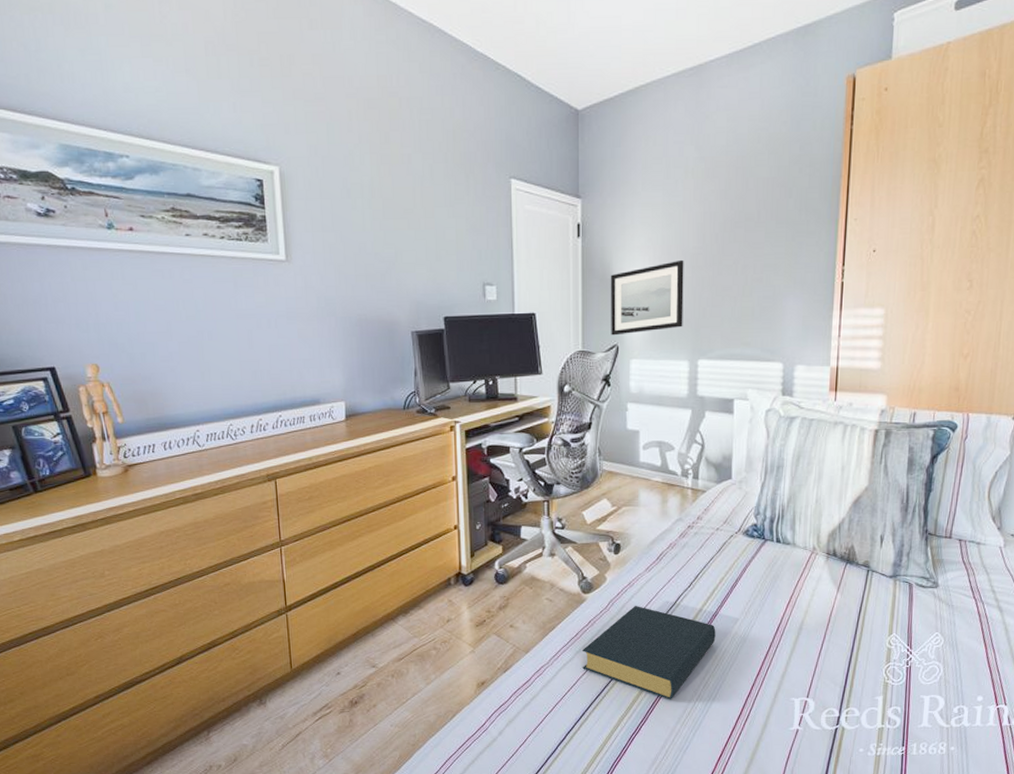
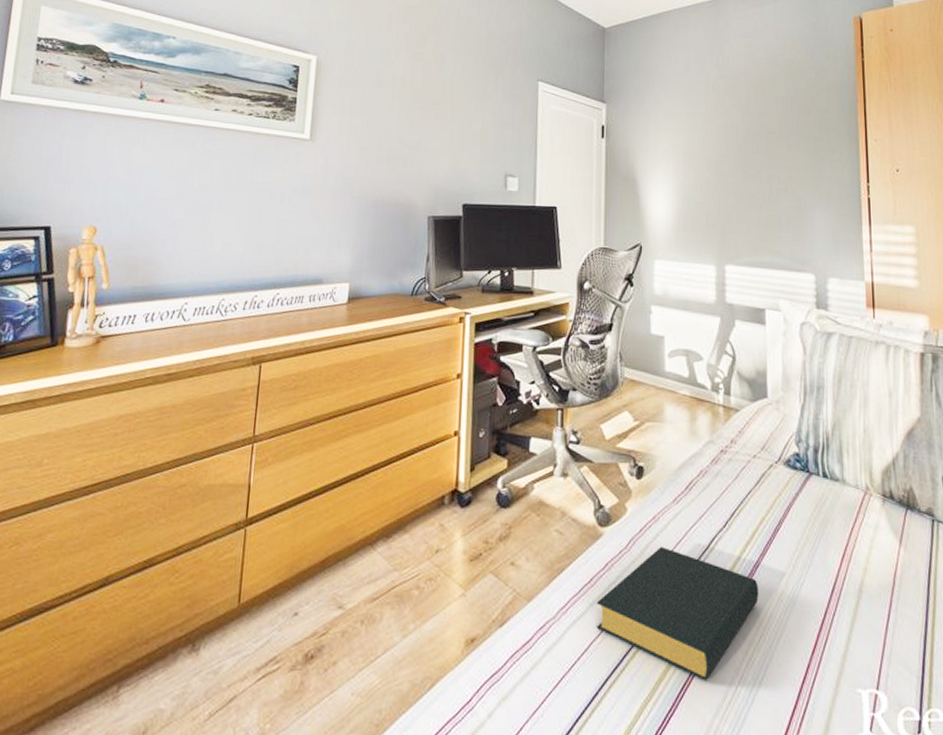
wall art: present [610,259,684,336] -> none [633,165,709,235]

